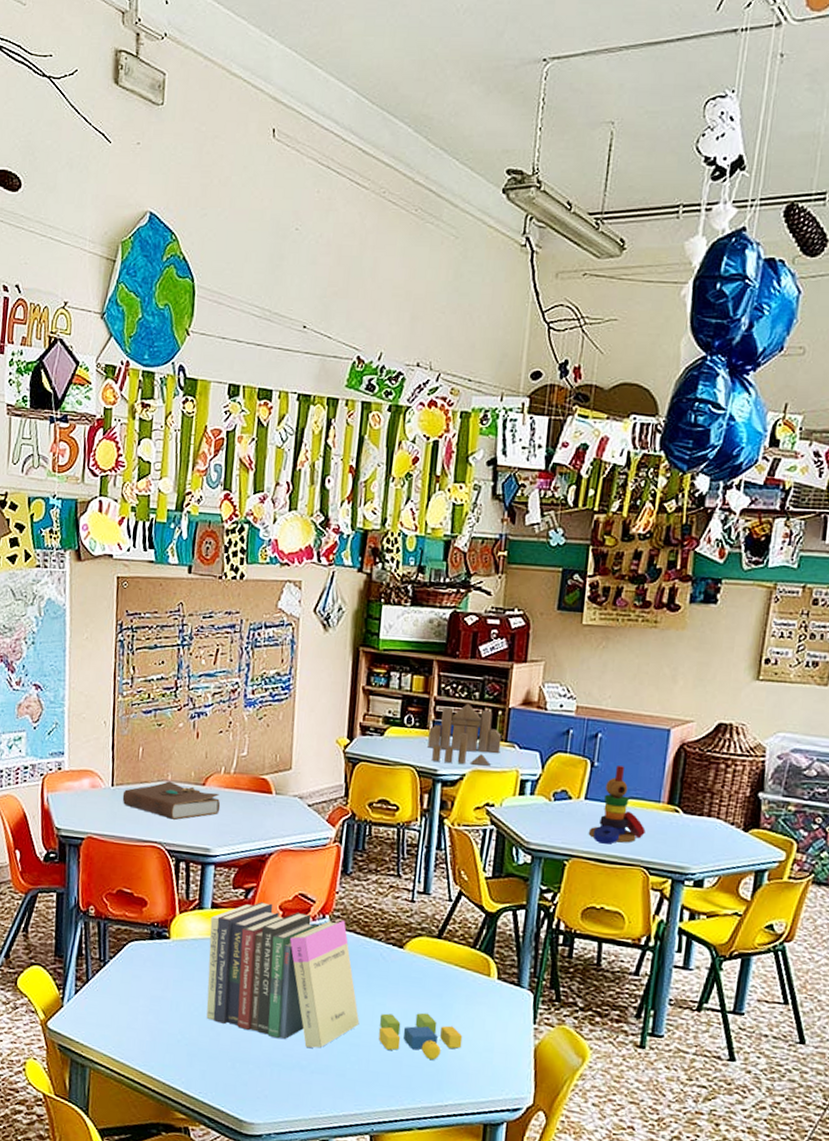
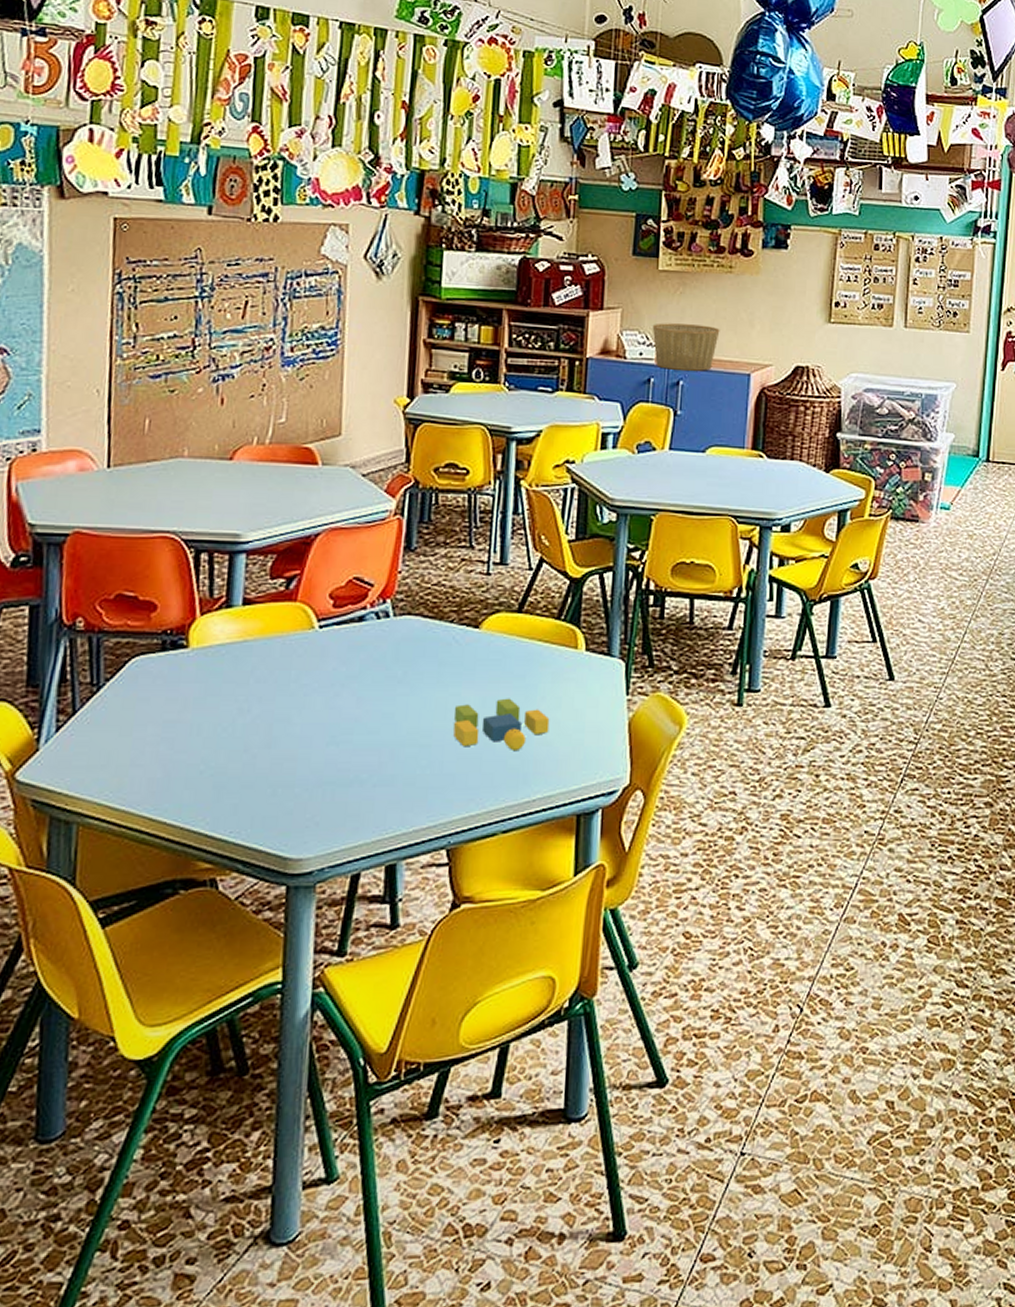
book: present [122,781,221,820] -> none [122,457,253,503]
books: present [206,902,360,1049] -> none [238,592,431,758]
building blocks: present [428,703,502,766] -> none [499,354,580,420]
basket: none [573,676,642,725] -> present [652,323,720,371]
stacking toy: present [588,765,646,844] -> none [674,413,732,495]

